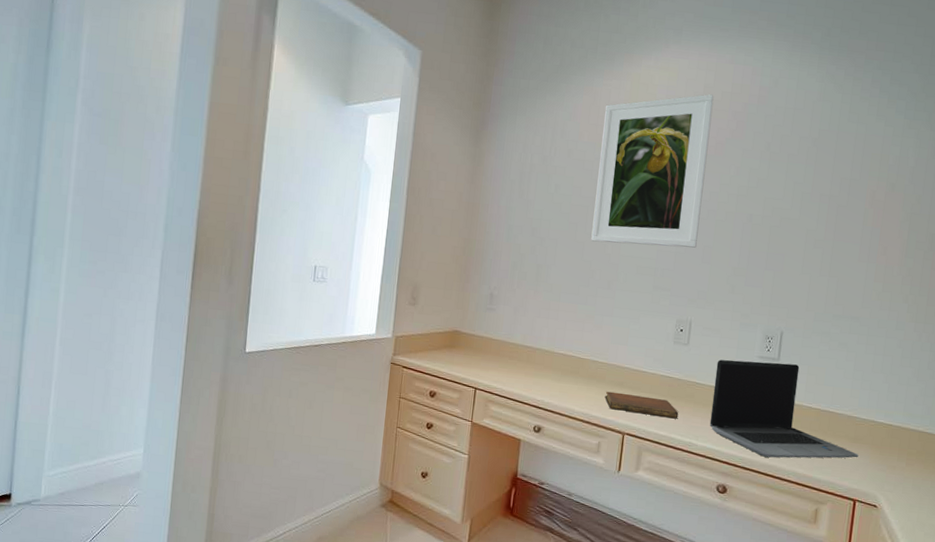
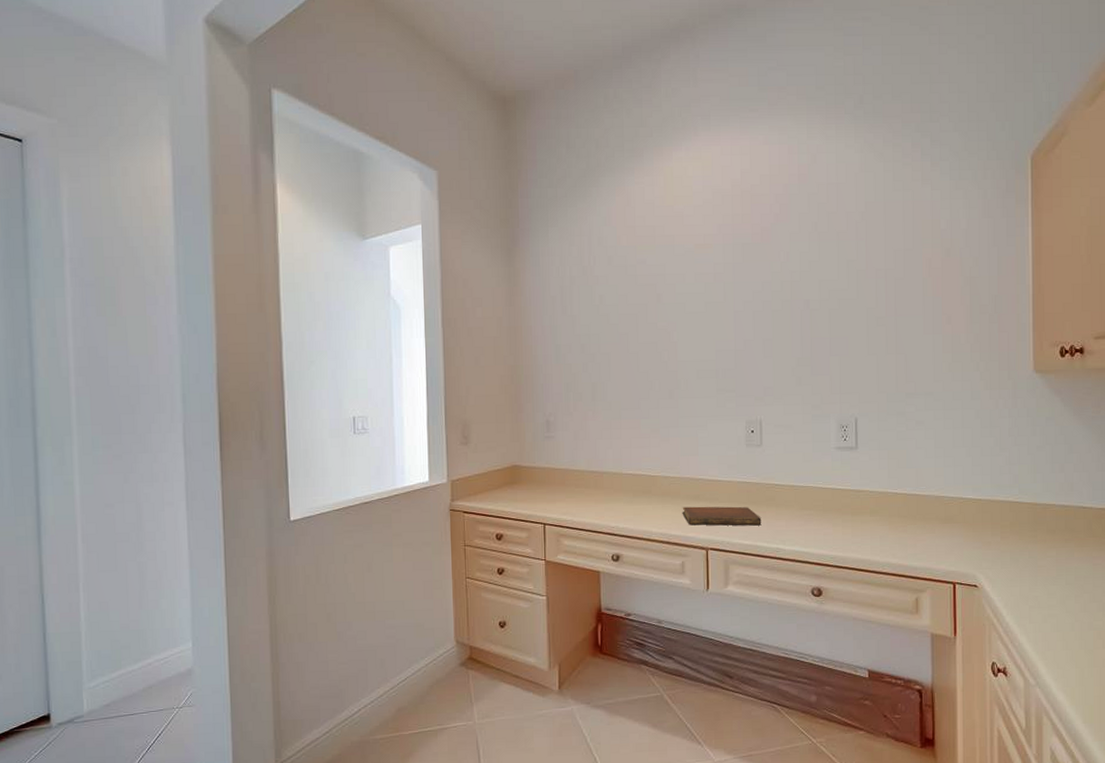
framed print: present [591,94,714,248] -> none [640,179,756,351]
laptop computer: present [709,359,859,458] -> none [794,450,952,552]

